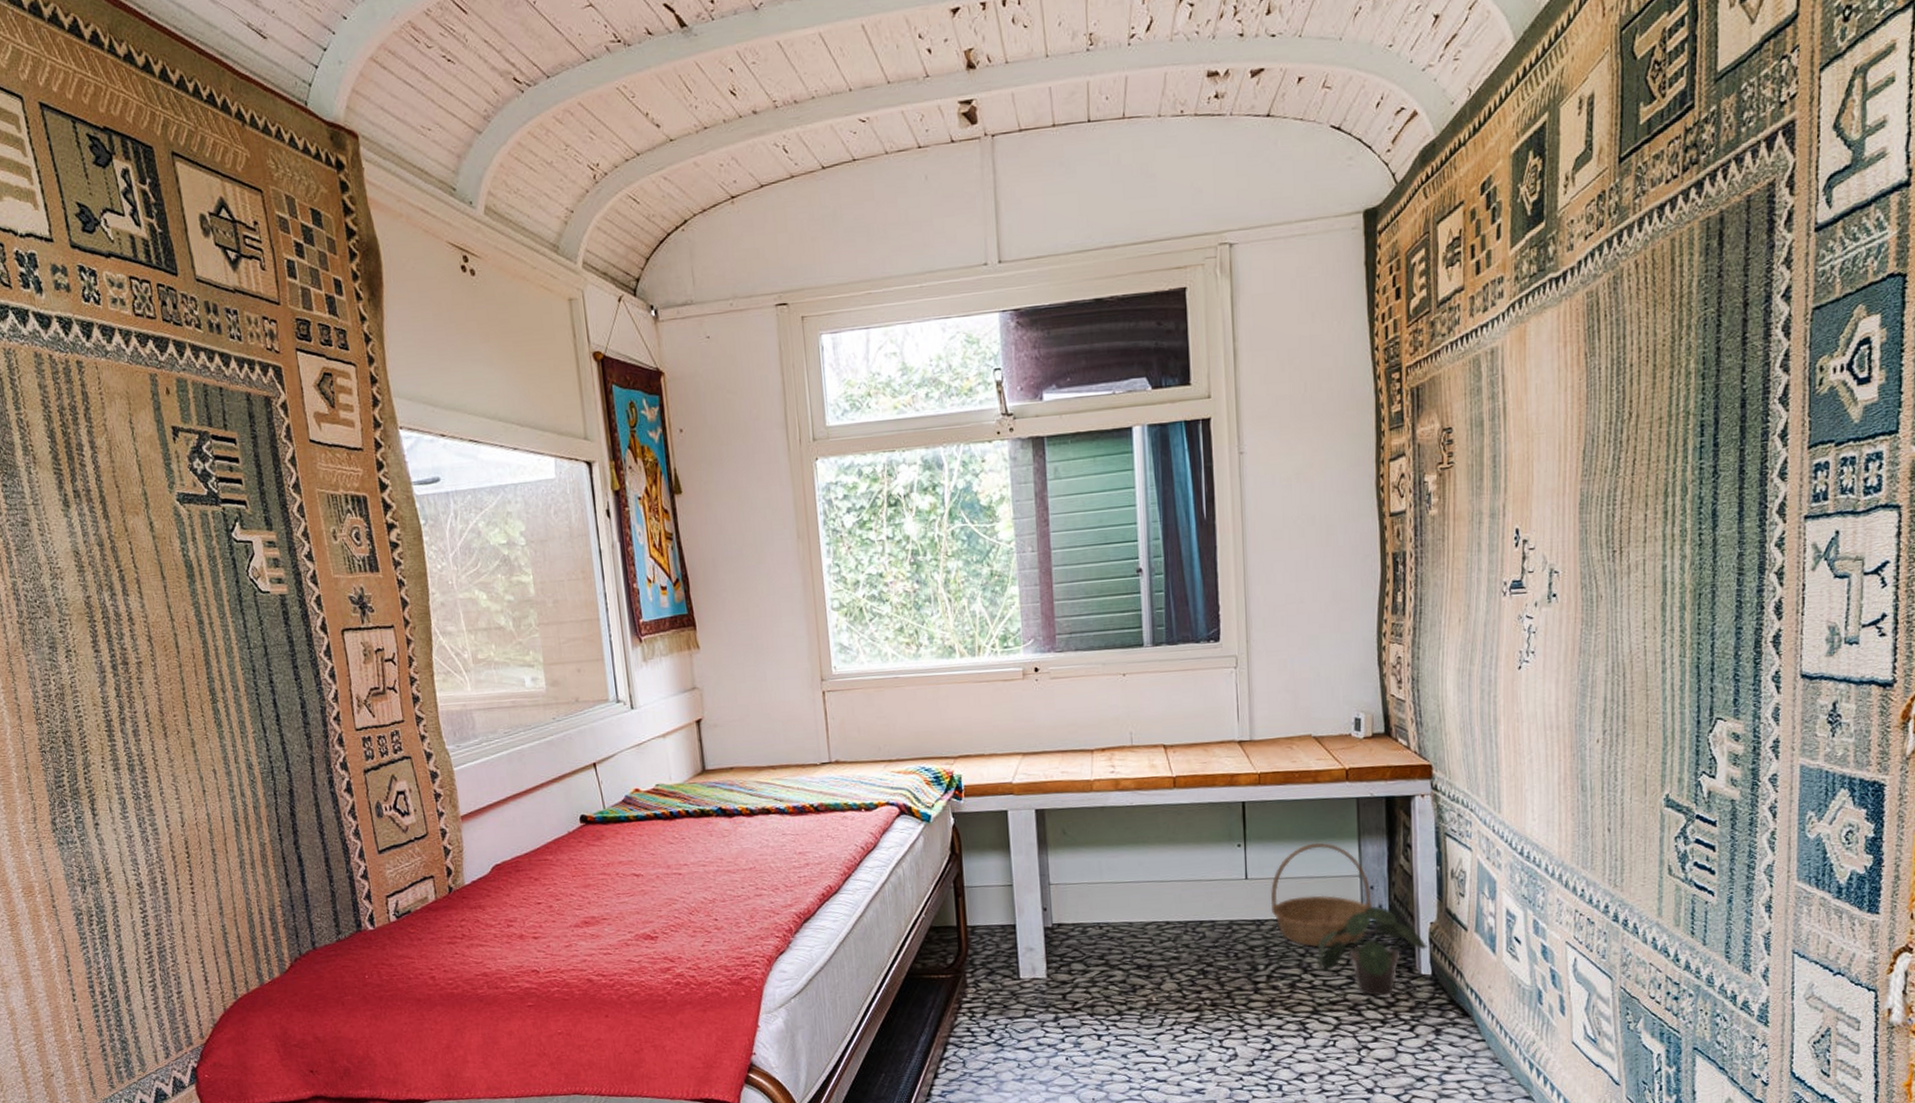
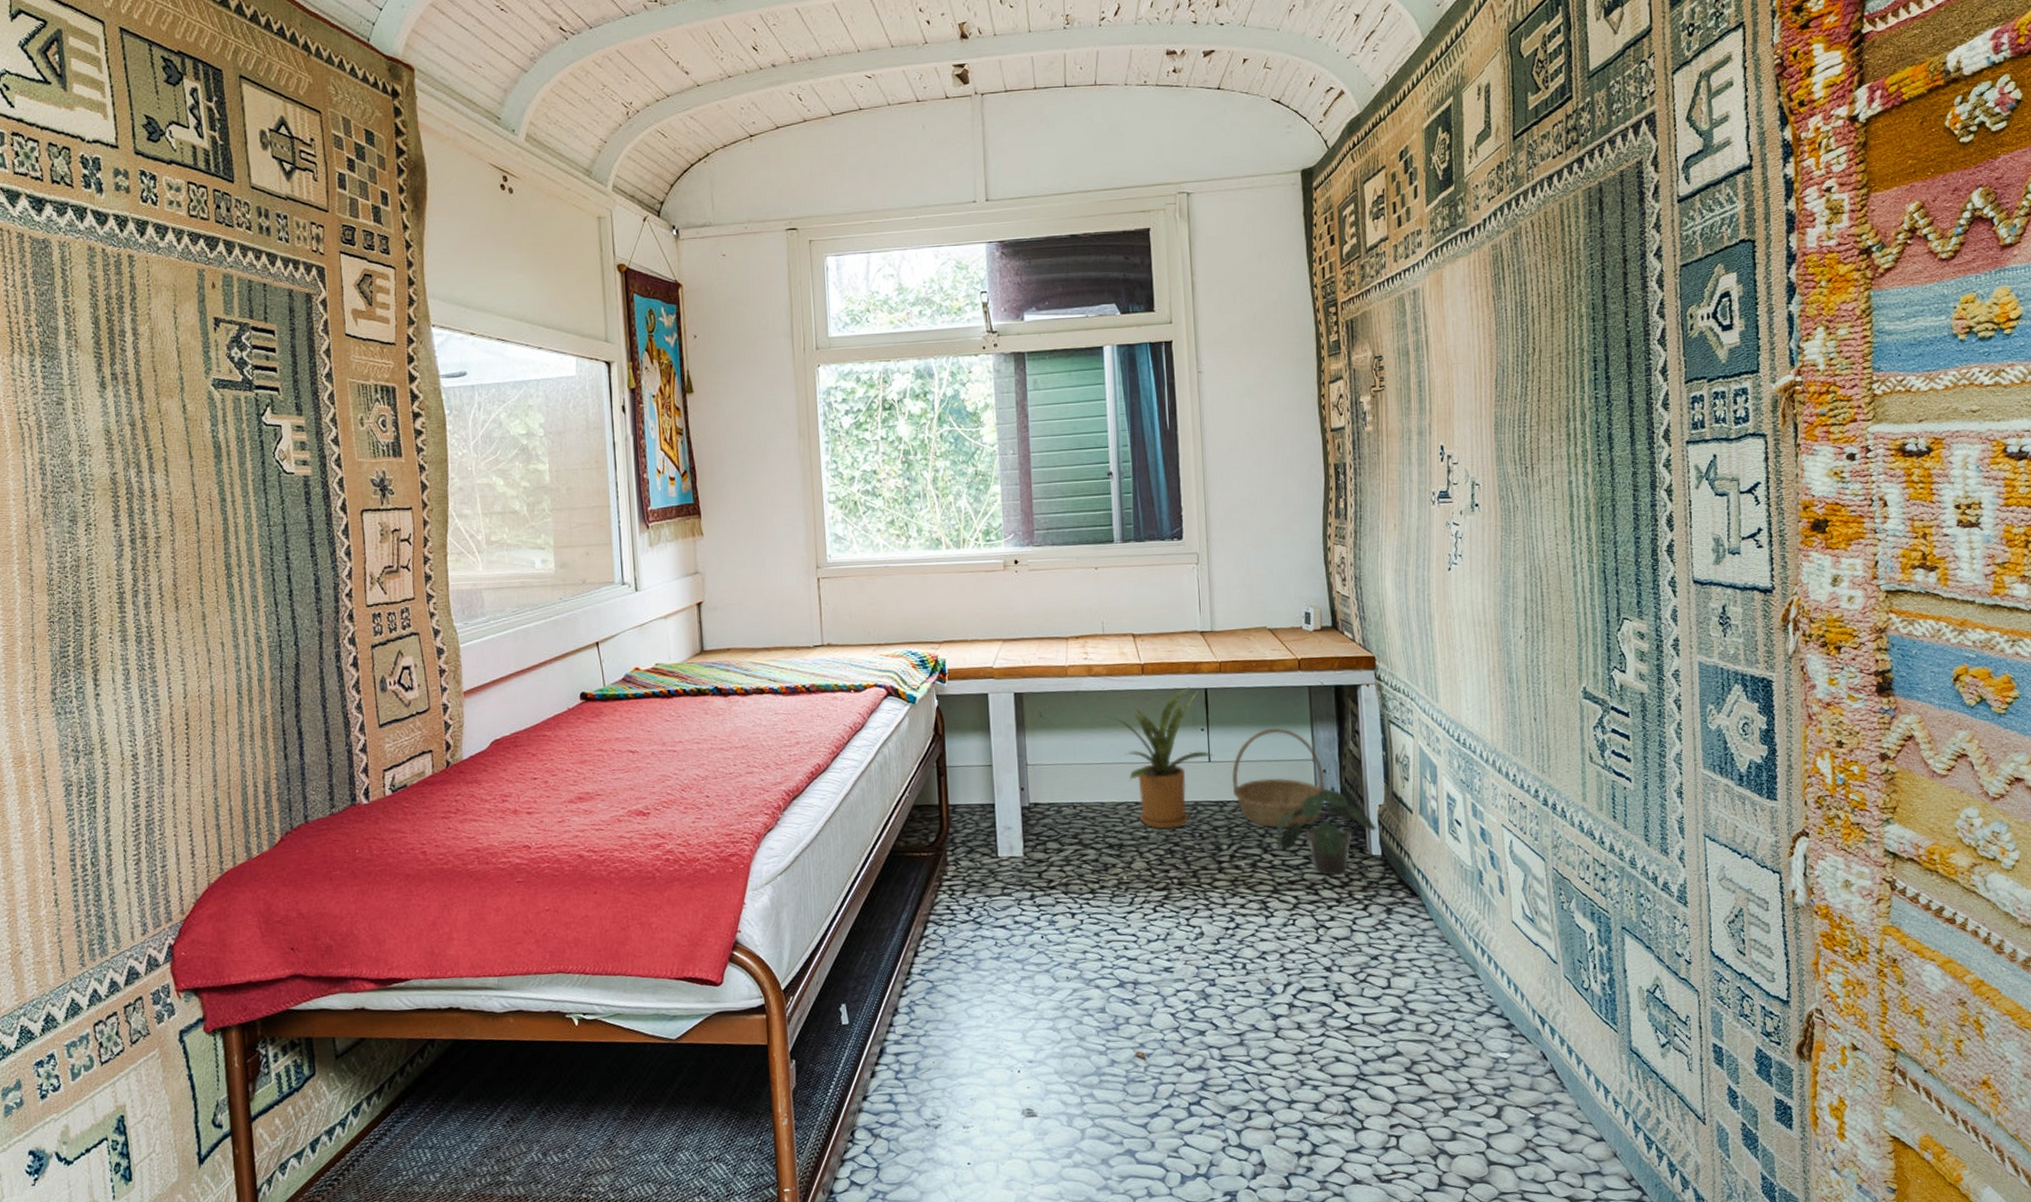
house plant: none [1125,800,1252,950] -> present [1097,687,1215,829]

